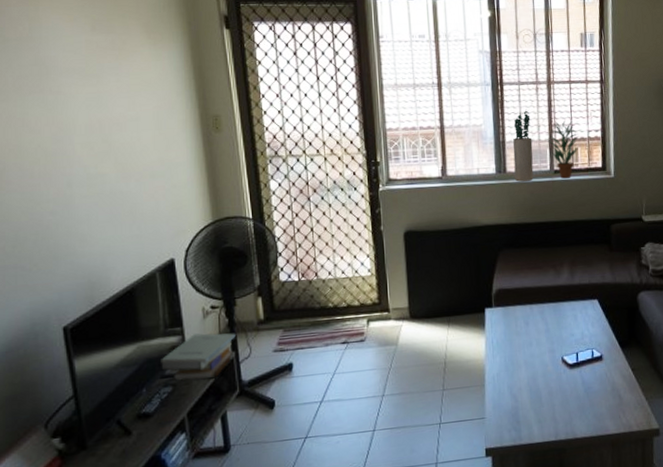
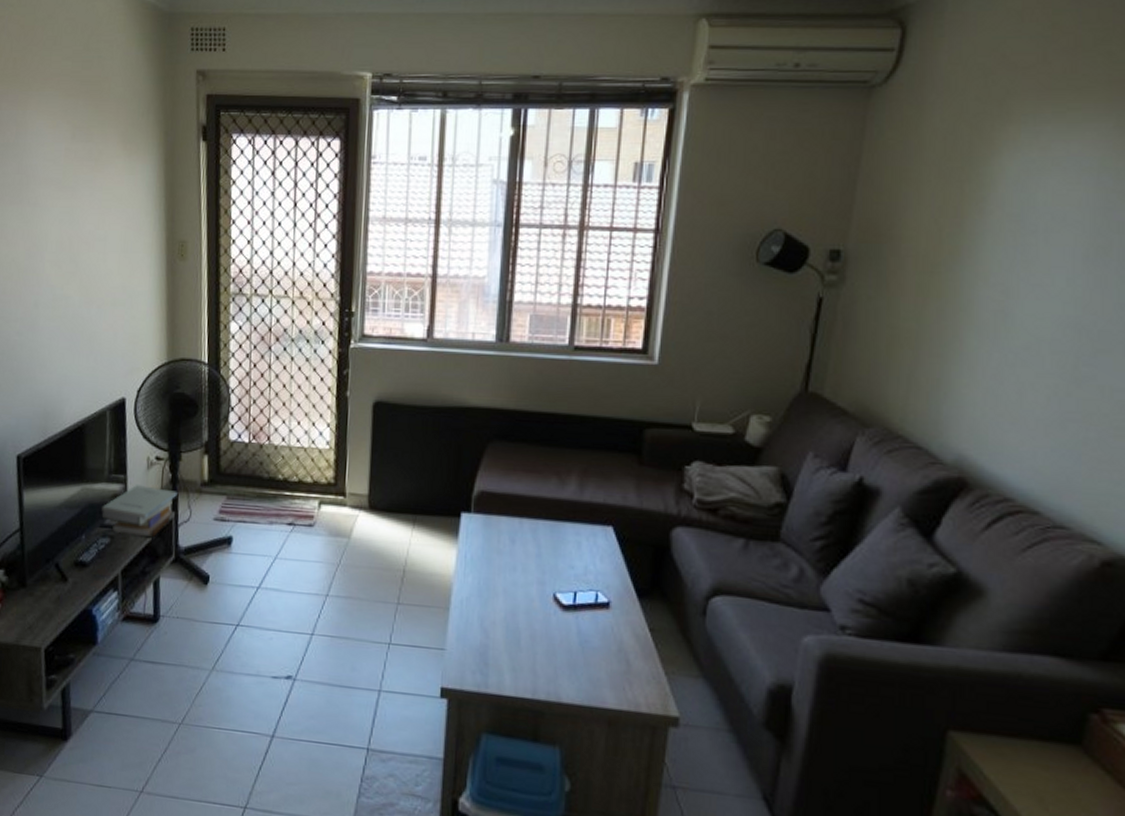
vase: present [512,109,534,182] -> none [520,261,551,358]
potted plant: present [549,119,580,180] -> none [571,279,615,360]

